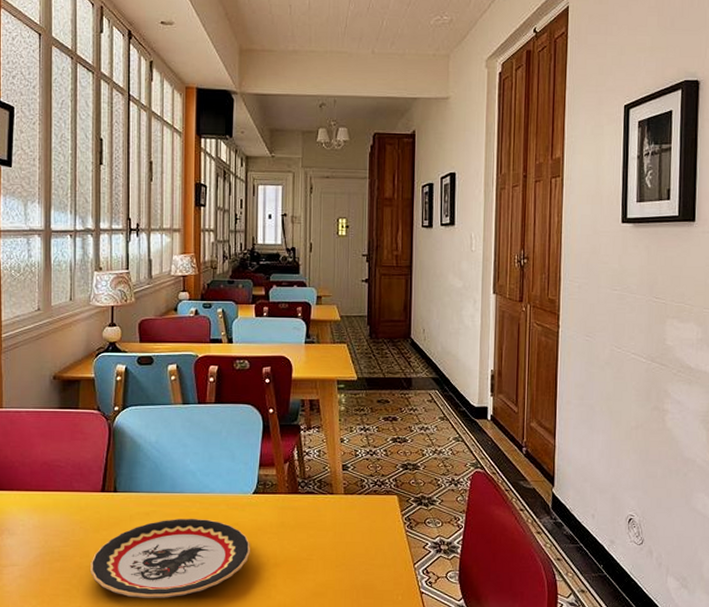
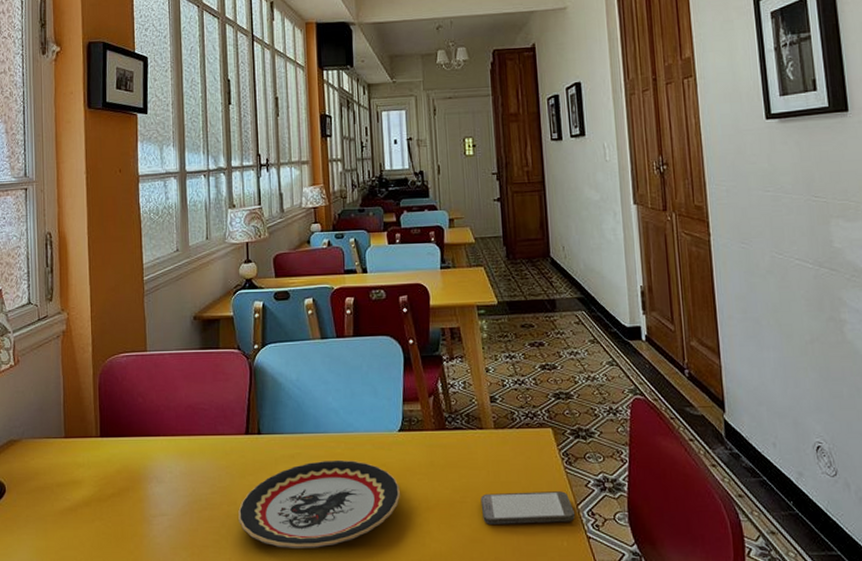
smartphone: none [326,551,411,580] -> present [480,491,575,524]

